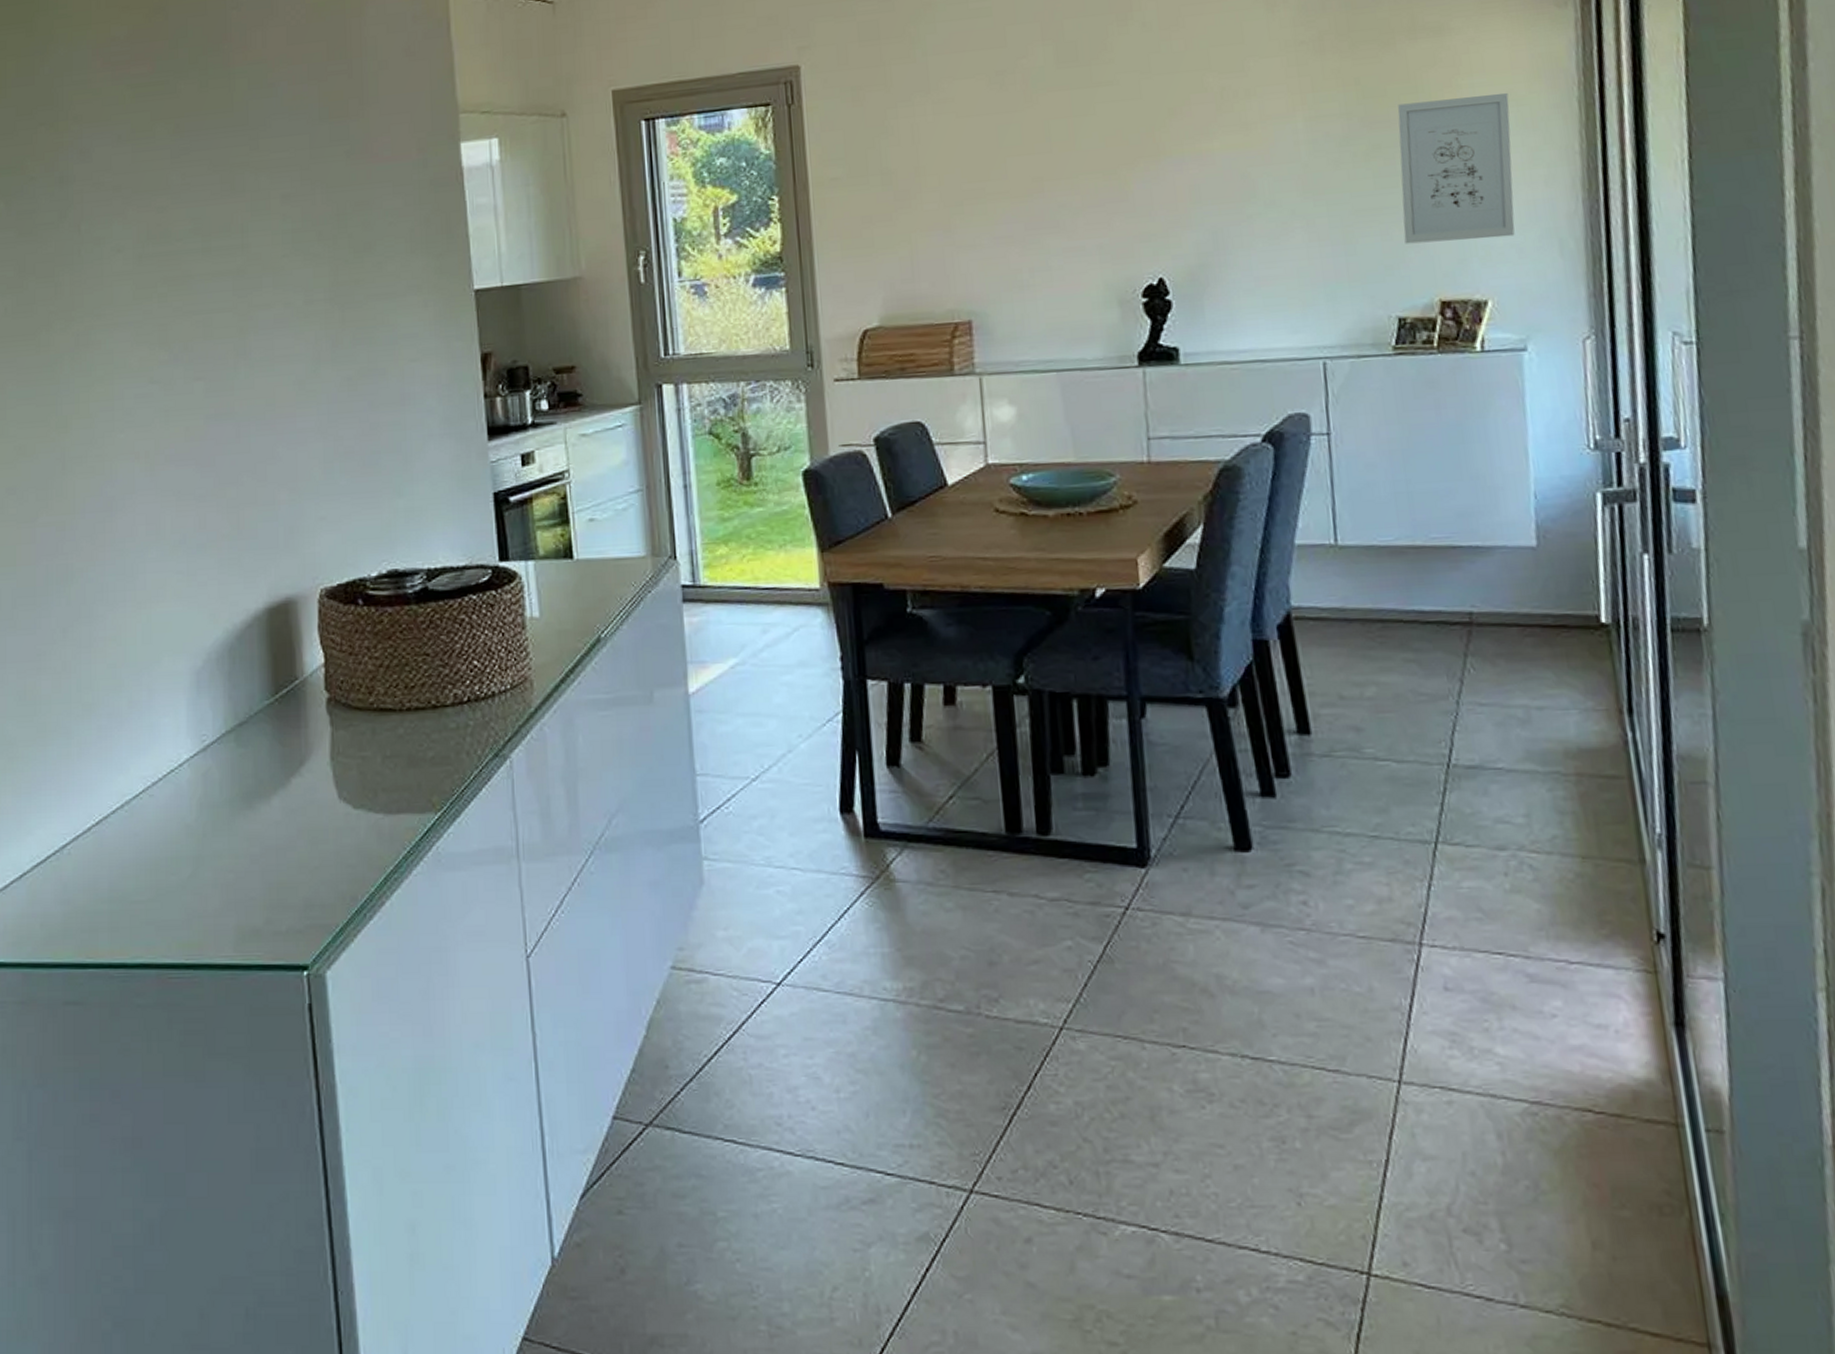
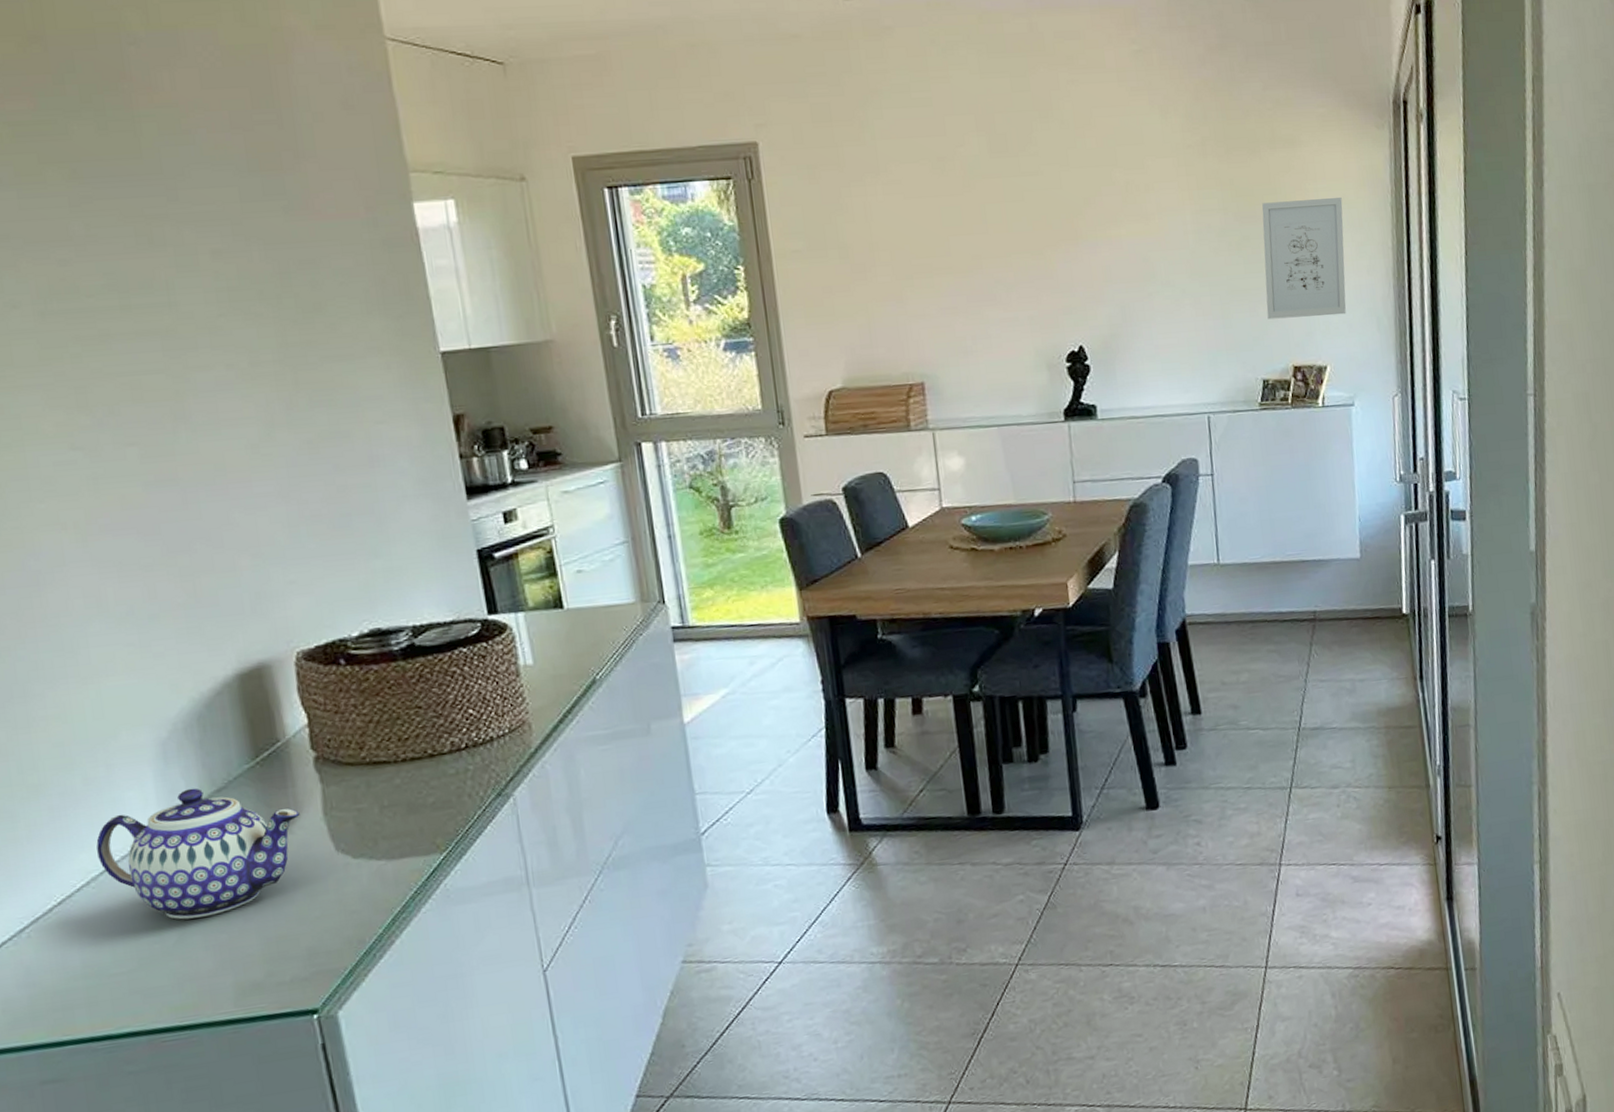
teapot: none [133,720,309,854] -> present [96,788,300,920]

